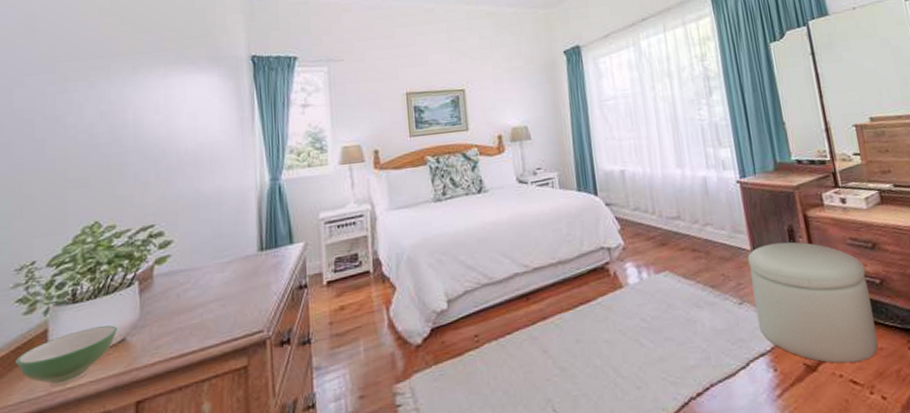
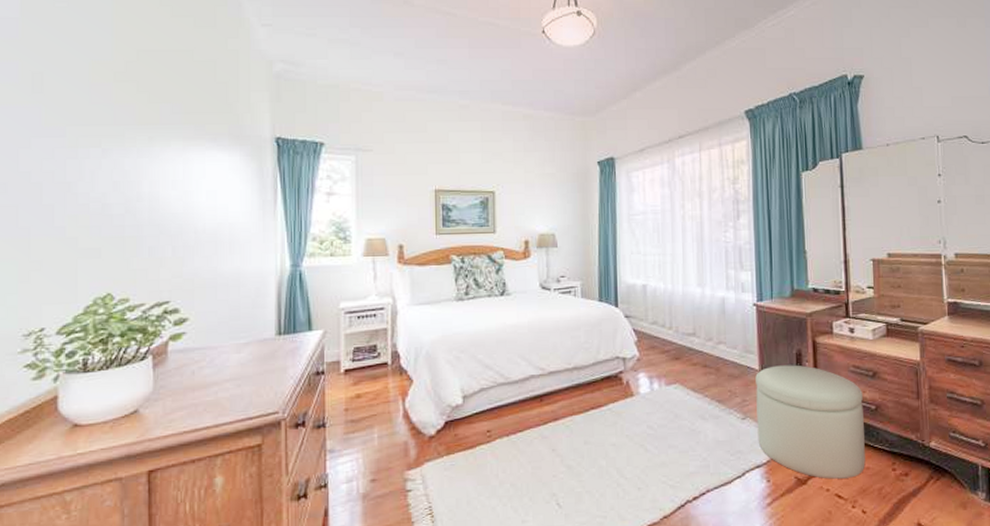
bowl: present [14,325,118,388] -> none [23,396,130,452]

